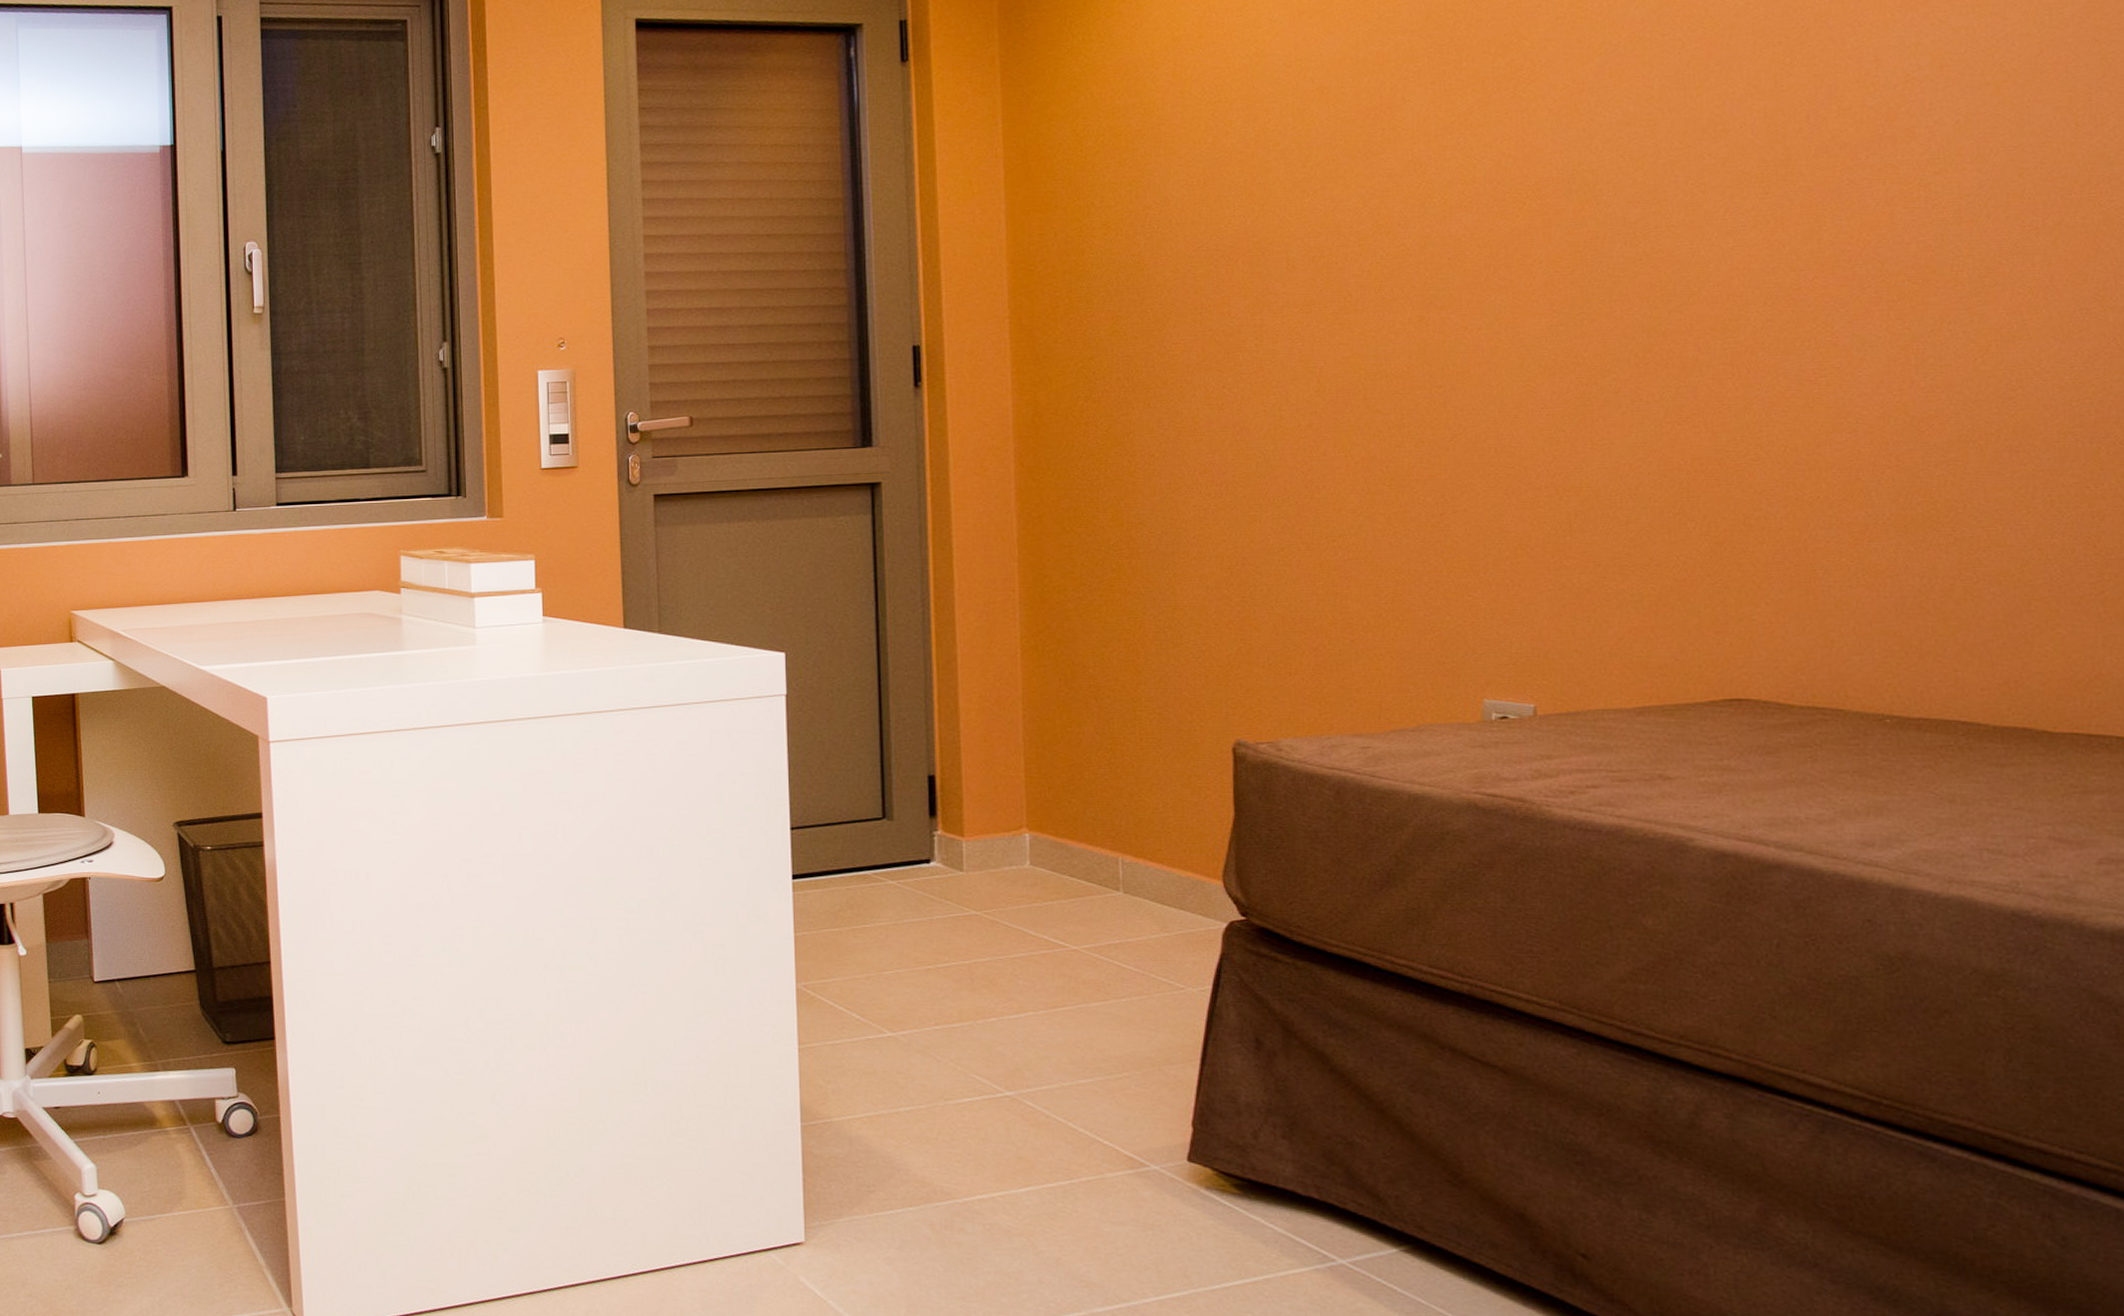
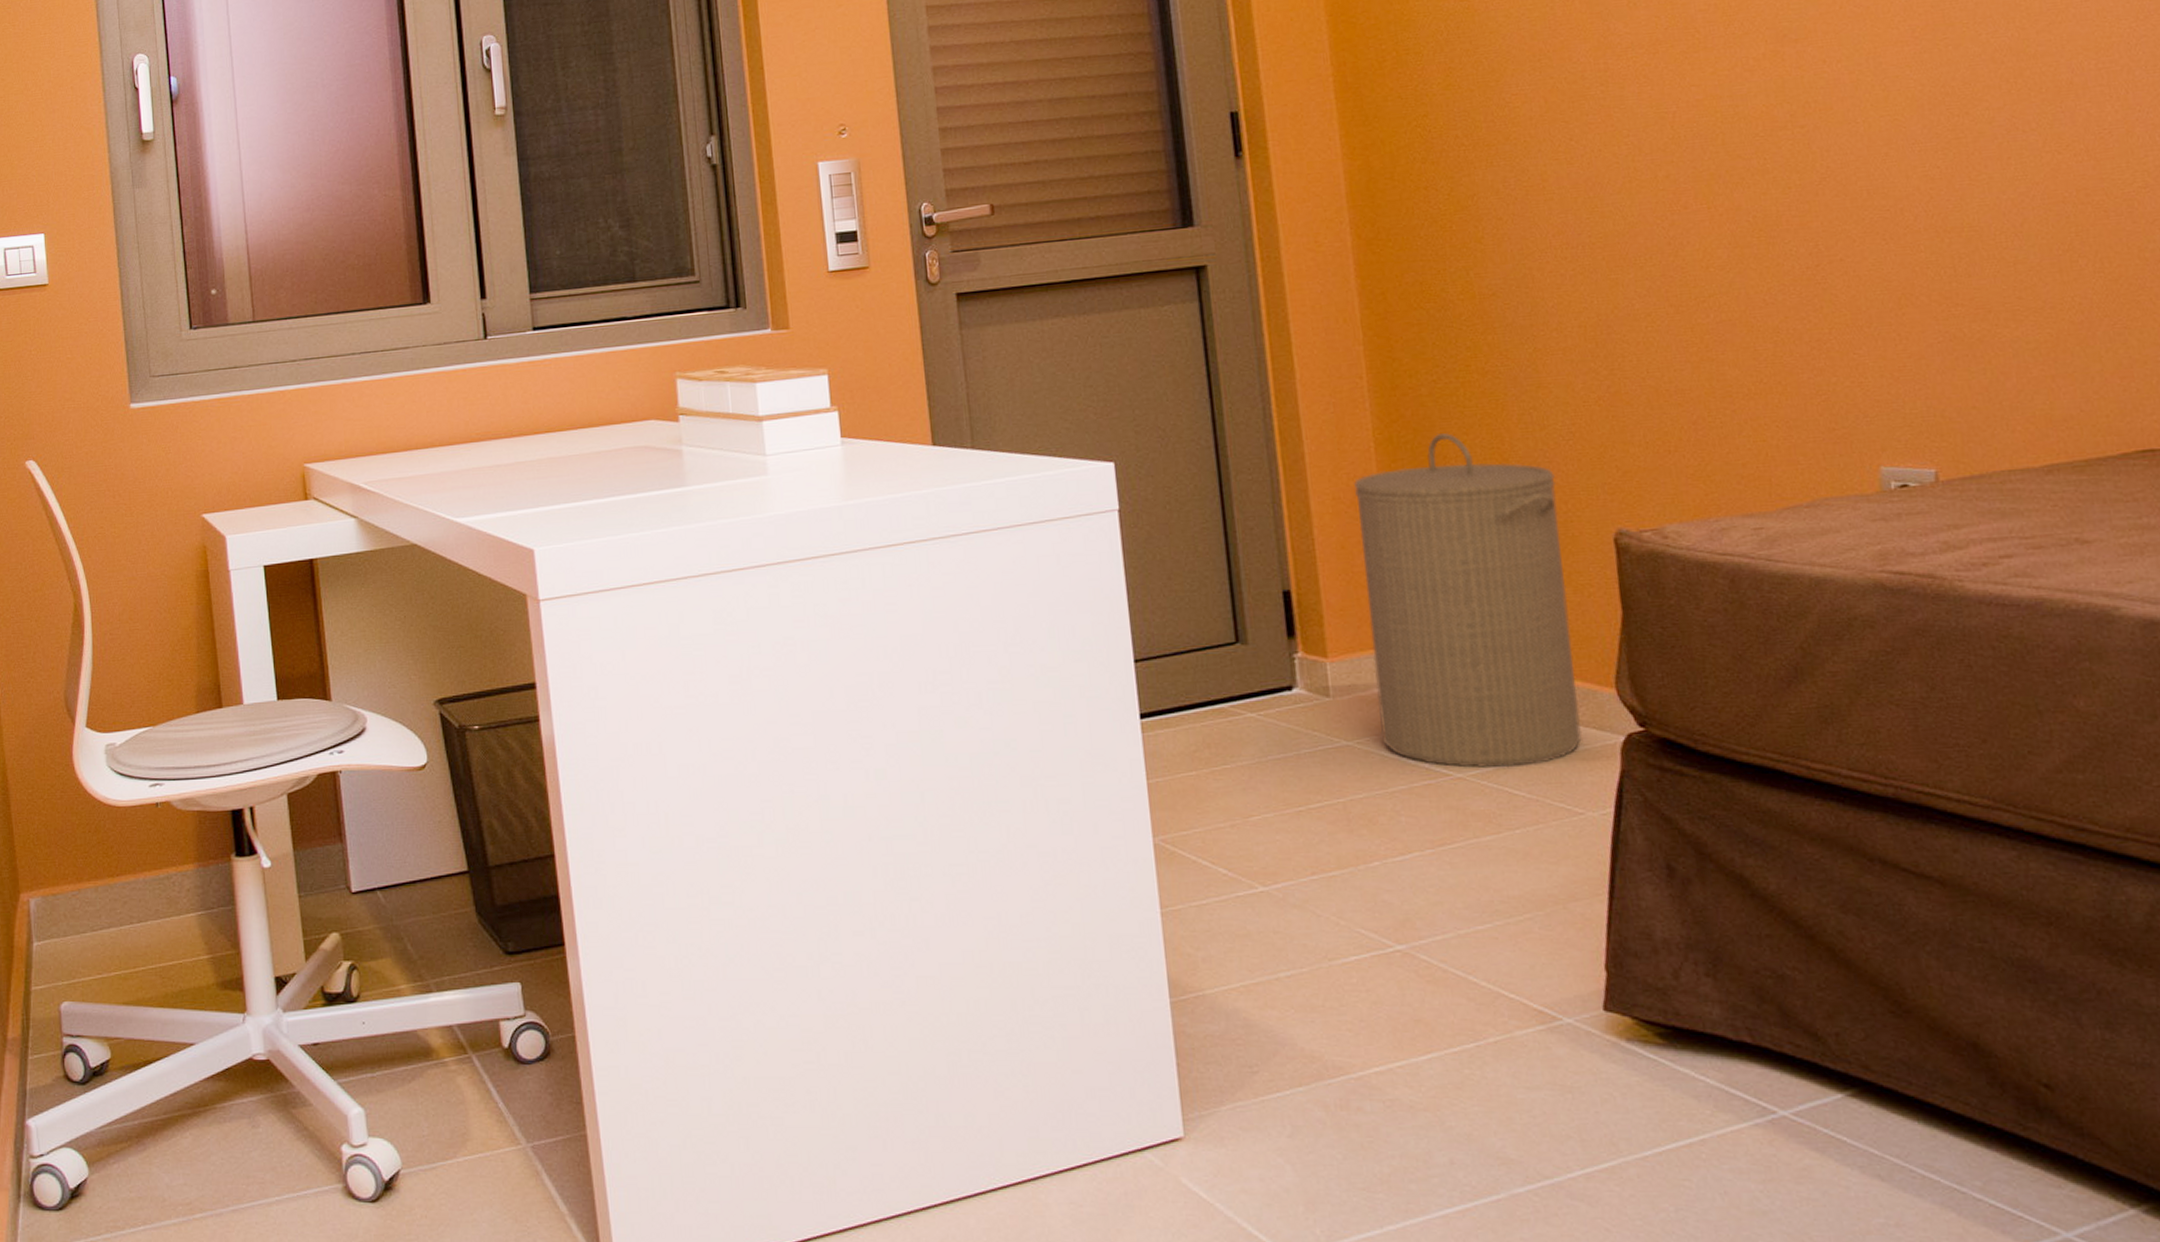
laundry hamper: none [999,645,1189,944] -> present [1353,433,1582,769]

